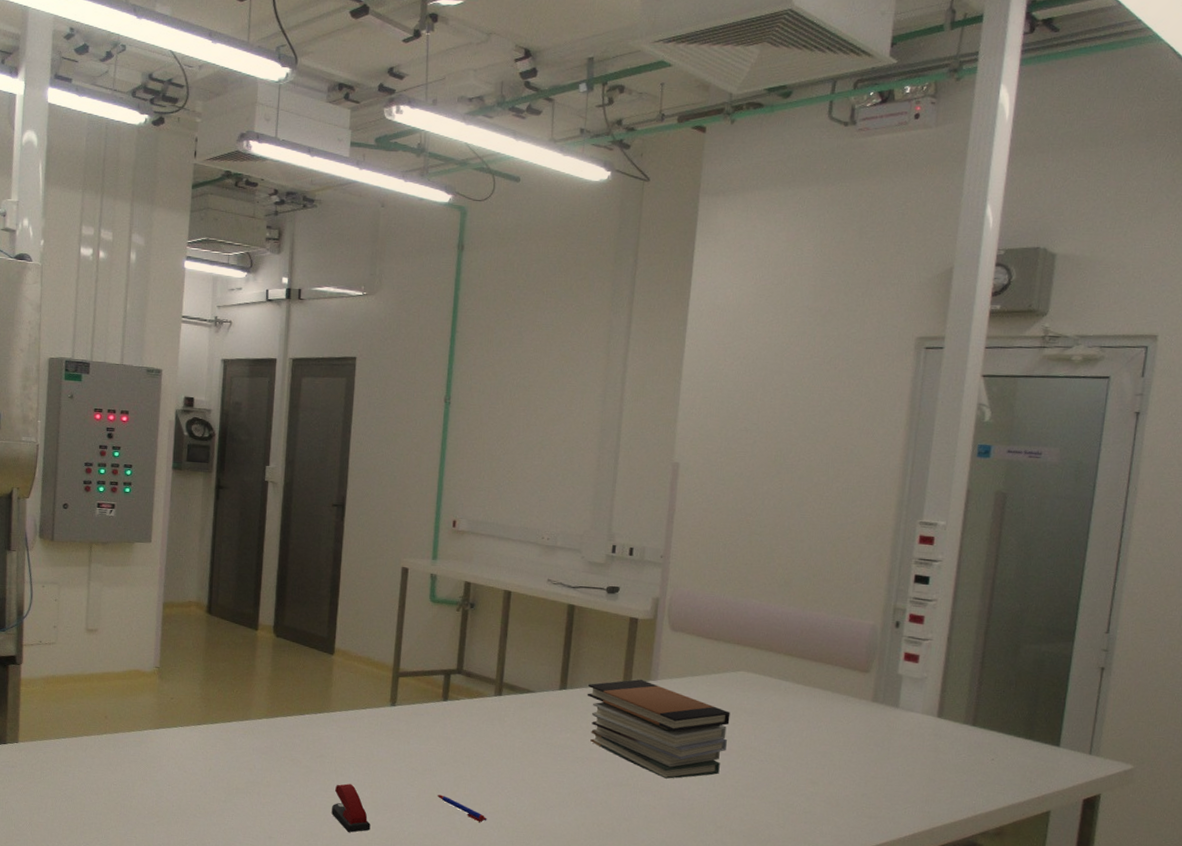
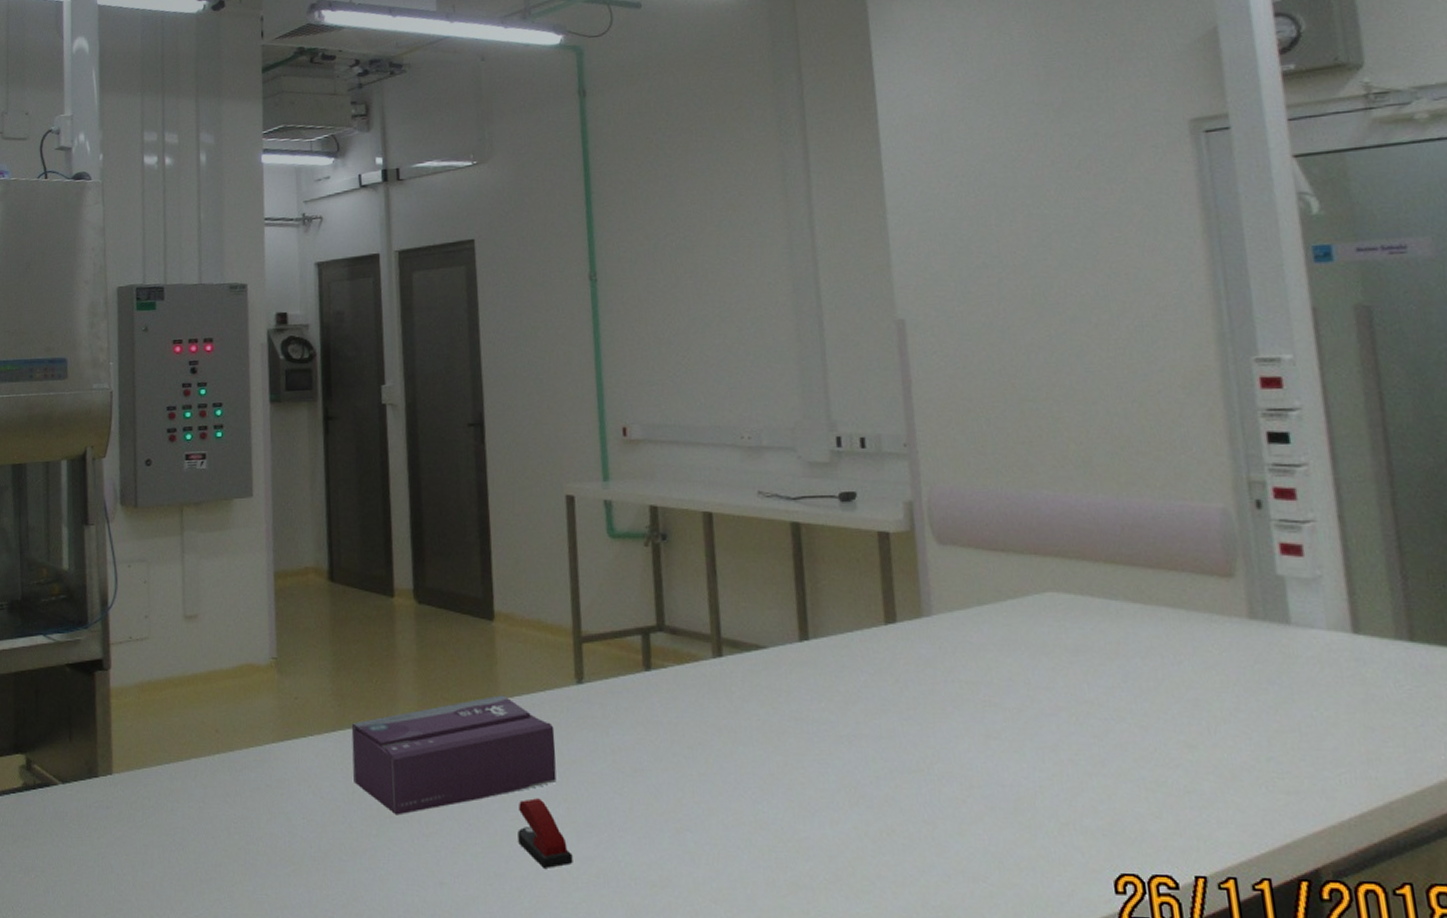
tissue box: none [211,709,369,789] -> present [351,695,557,816]
pen: present [437,794,487,822] -> none [656,804,731,841]
book stack: present [587,679,731,779] -> none [836,616,1051,757]

